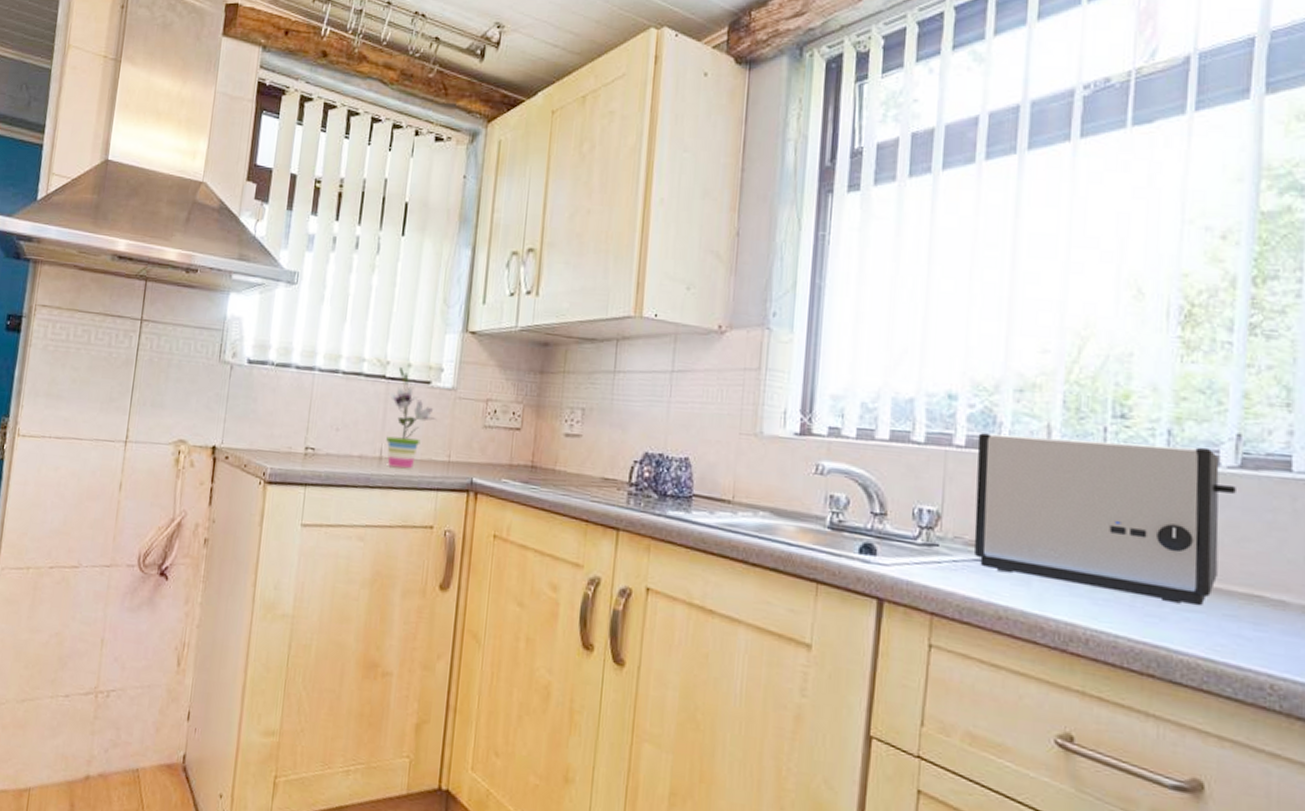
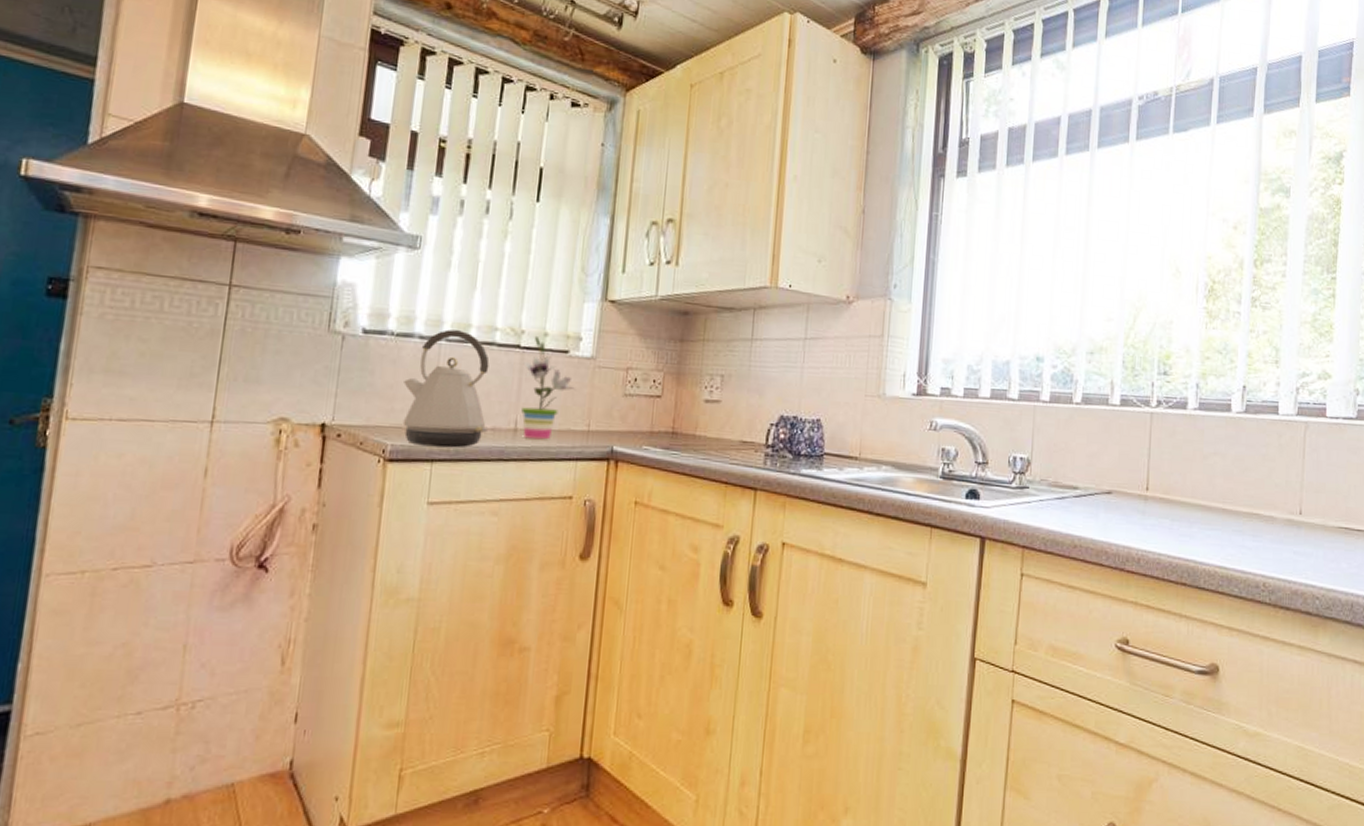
kettle: none [280,360,358,474] -> present [402,329,490,448]
toaster: present [973,433,1236,606] -> none [1055,390,1242,525]

